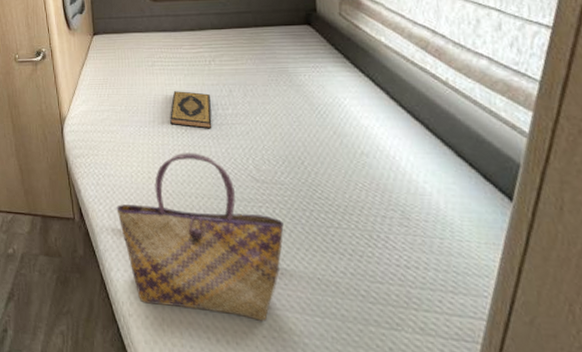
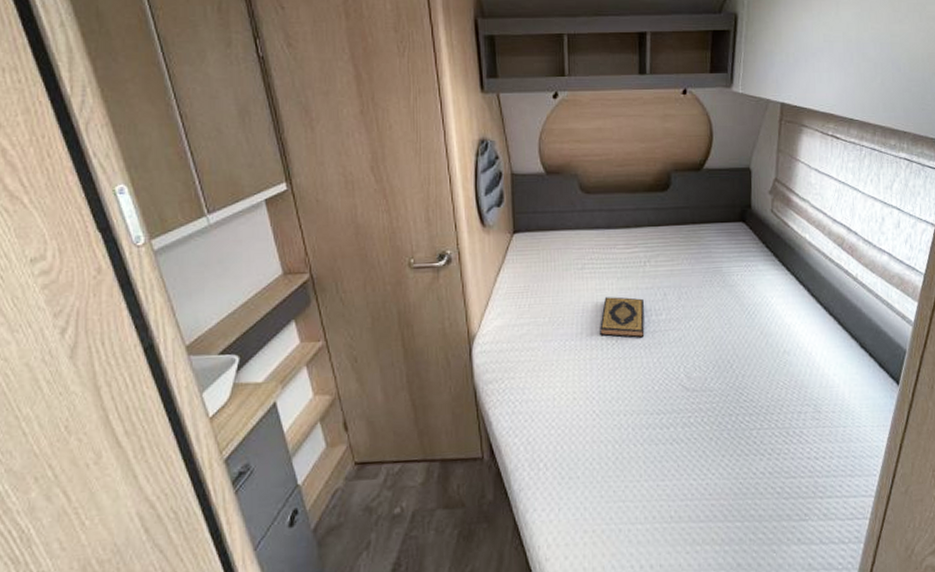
tote bag: present [116,152,284,321] -> none [535,365,711,543]

